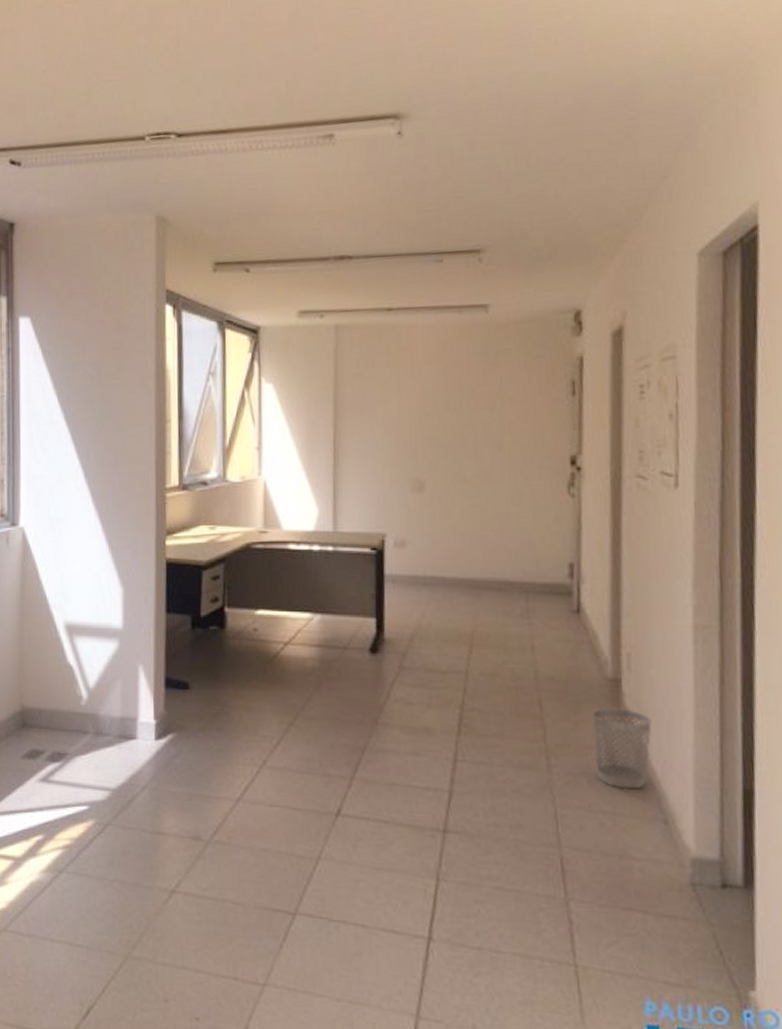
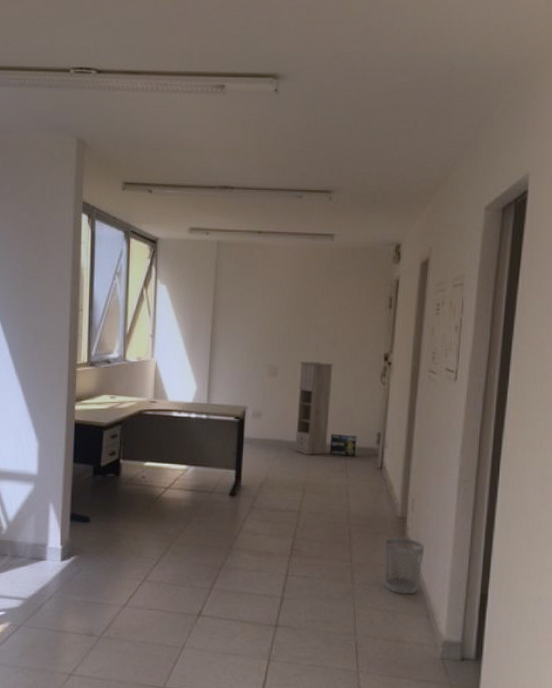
storage cabinet: none [453,471,500,596] -> present [294,361,333,455]
box: none [502,565,541,597] -> present [329,433,357,457]

